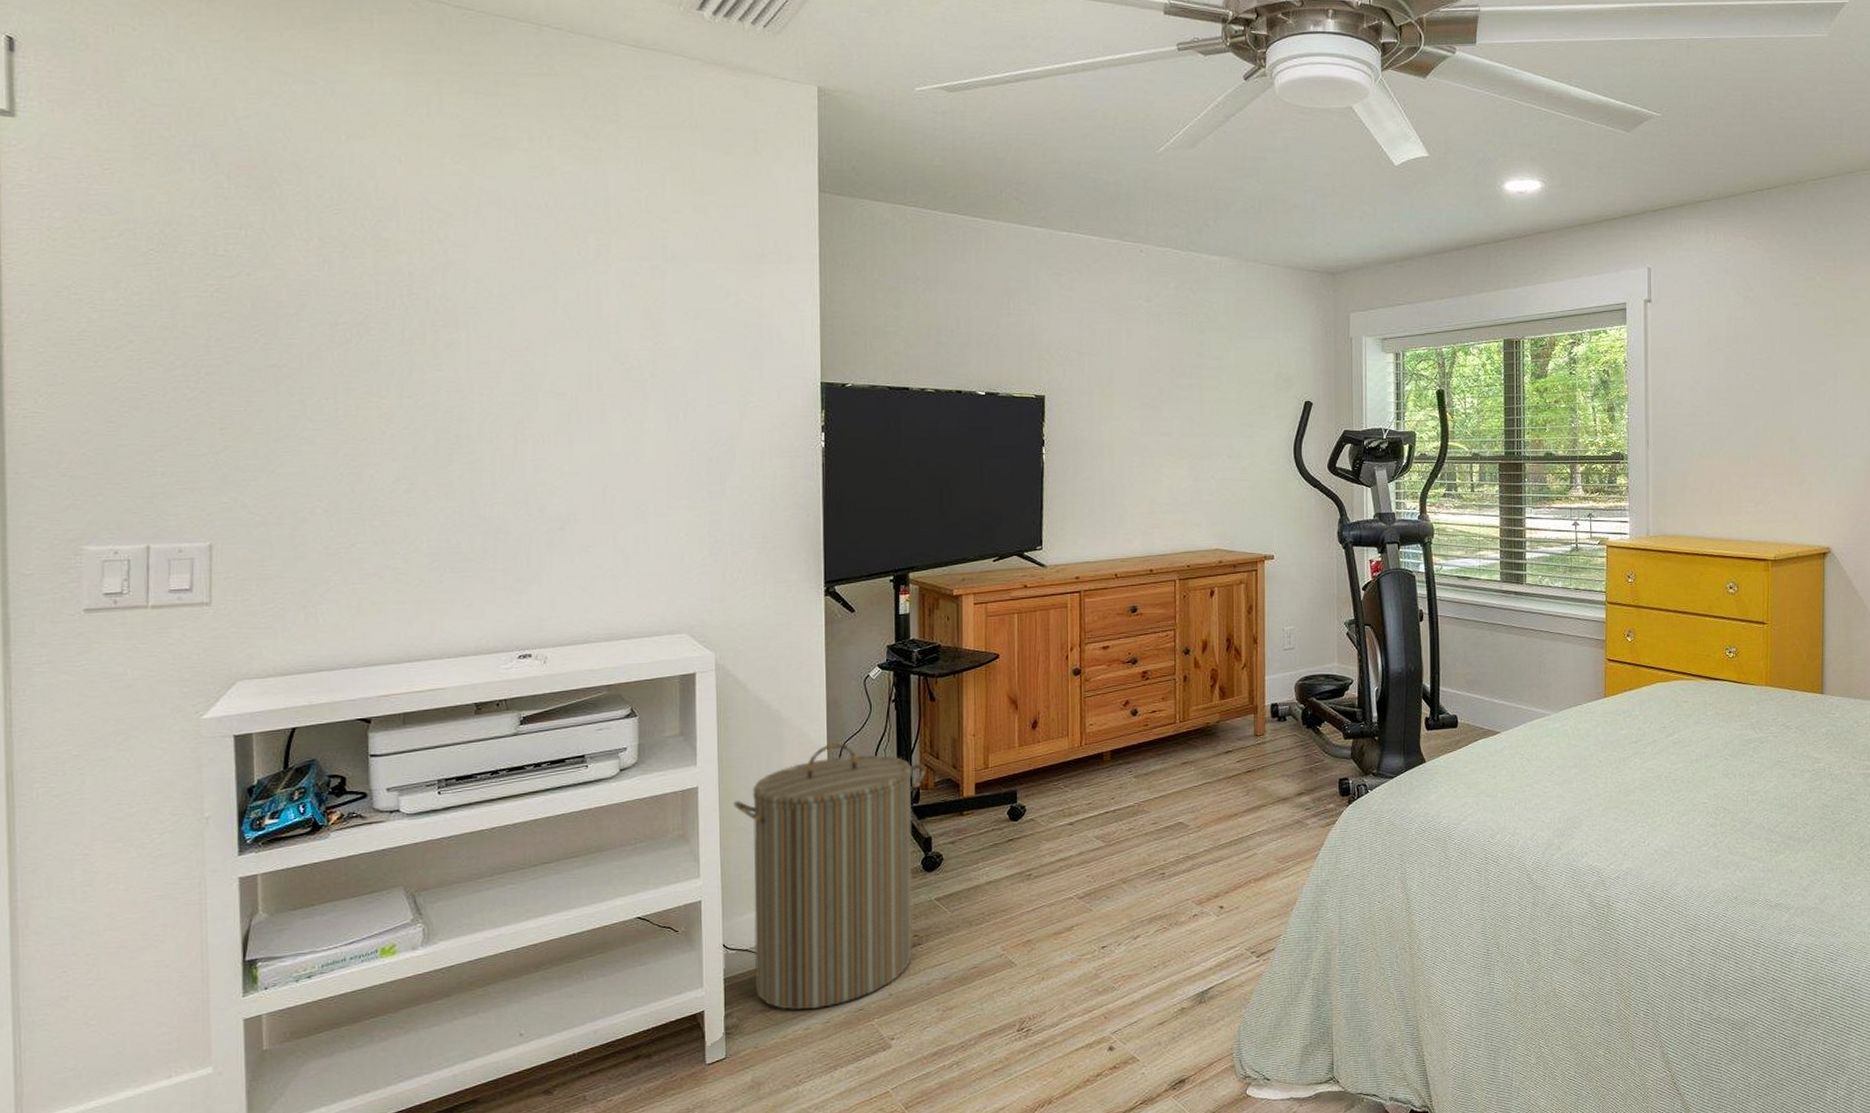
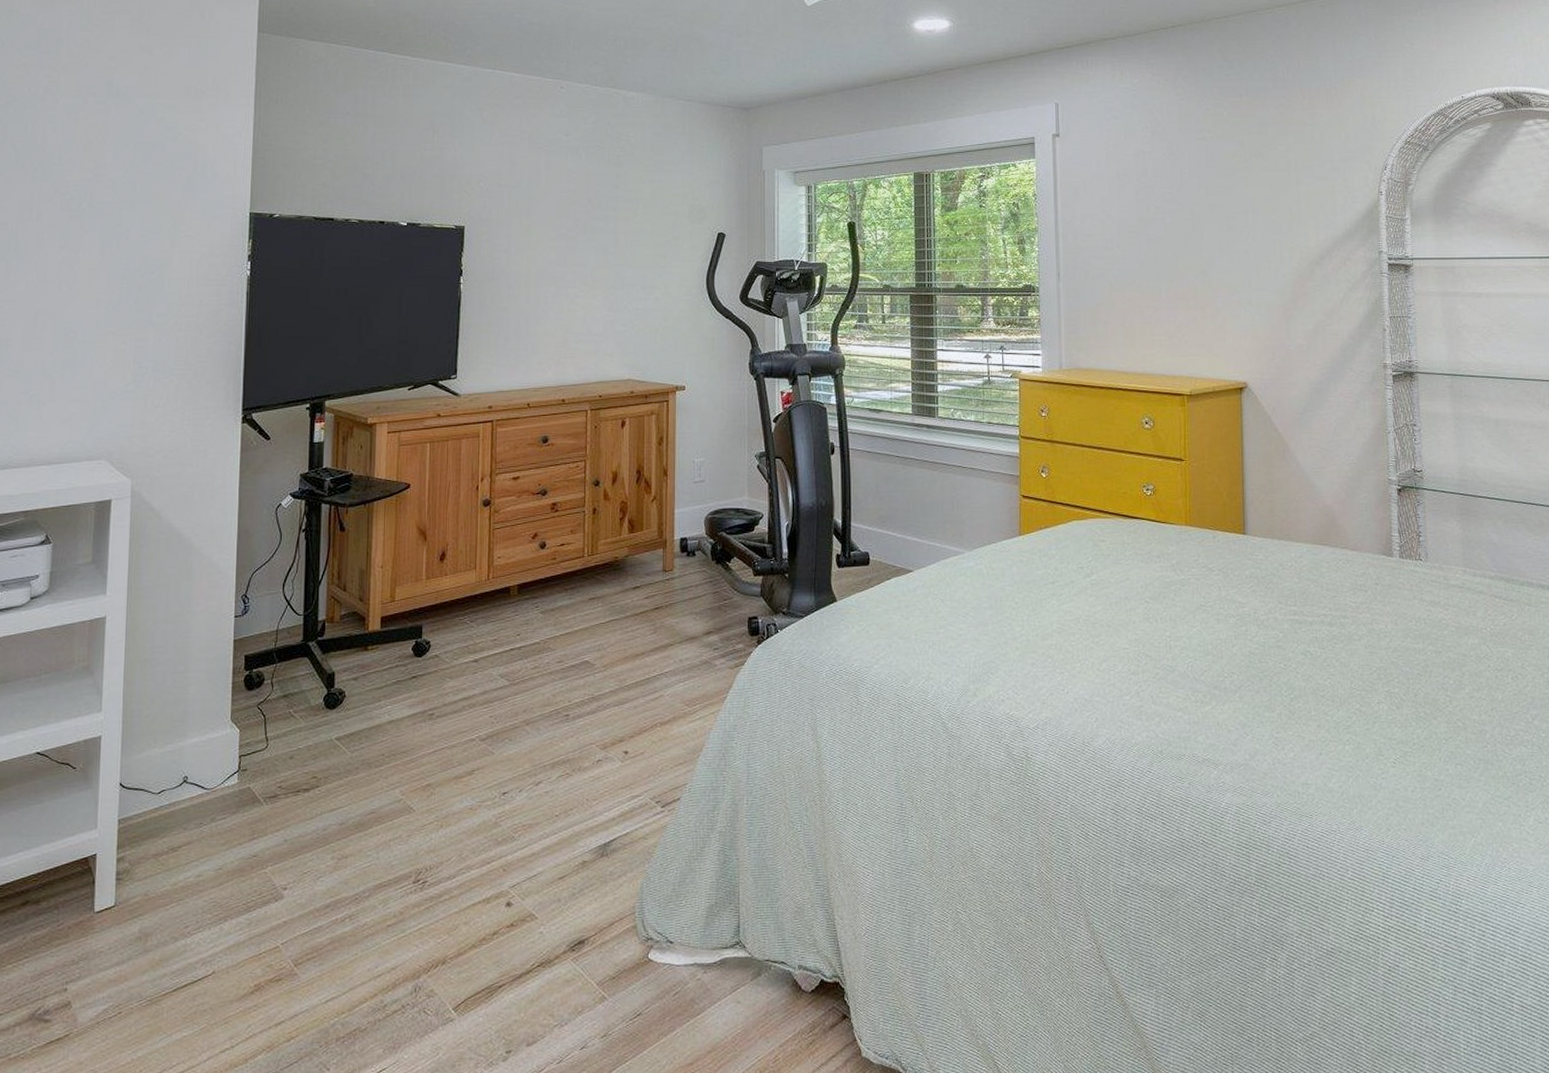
laundry hamper: present [733,742,927,1011] -> none [140,572,334,856]

